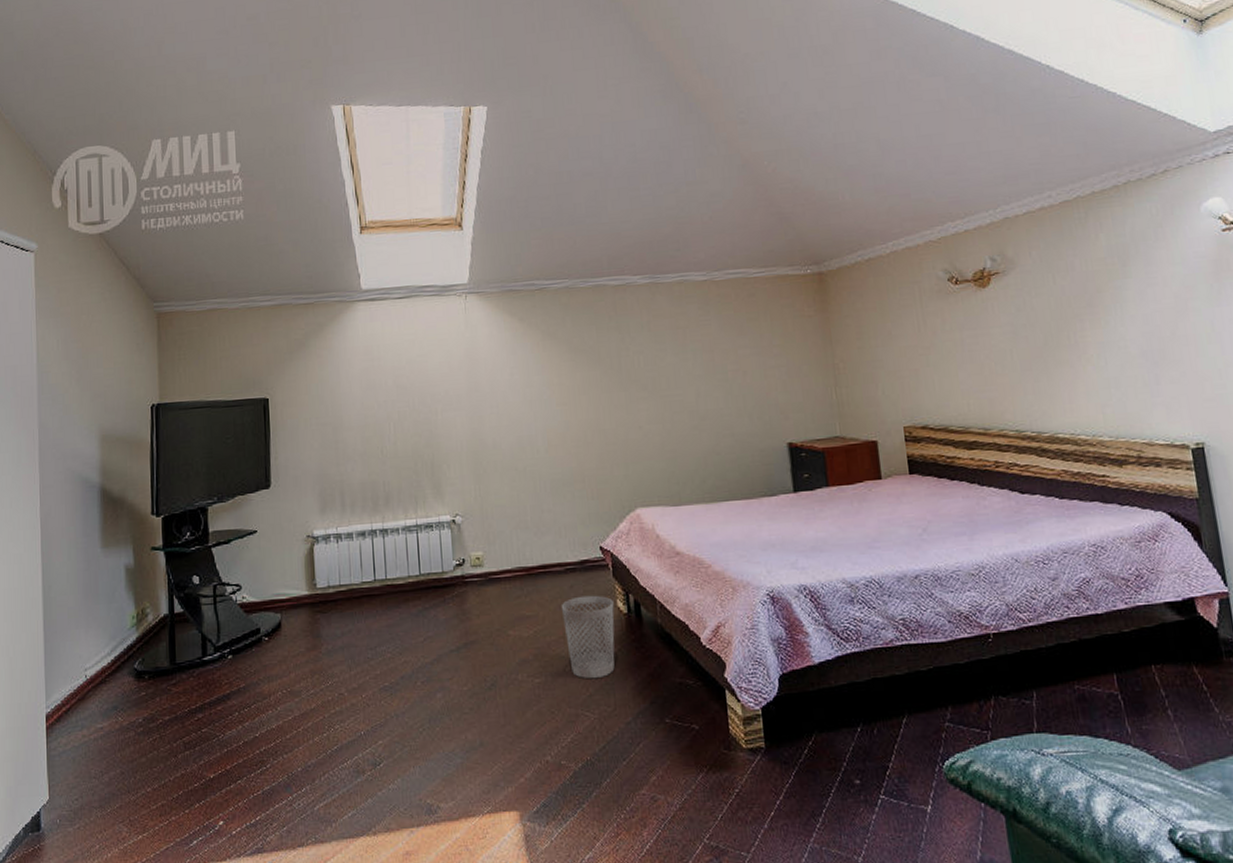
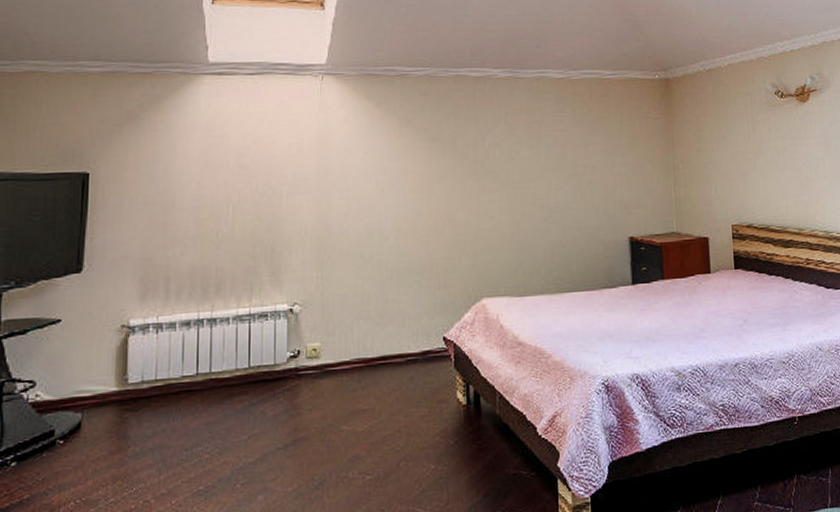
wastebasket: present [561,595,615,679] -> none [399,386,453,474]

